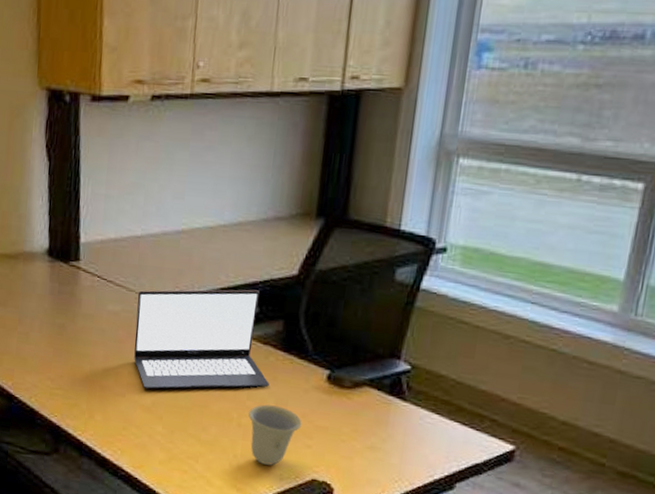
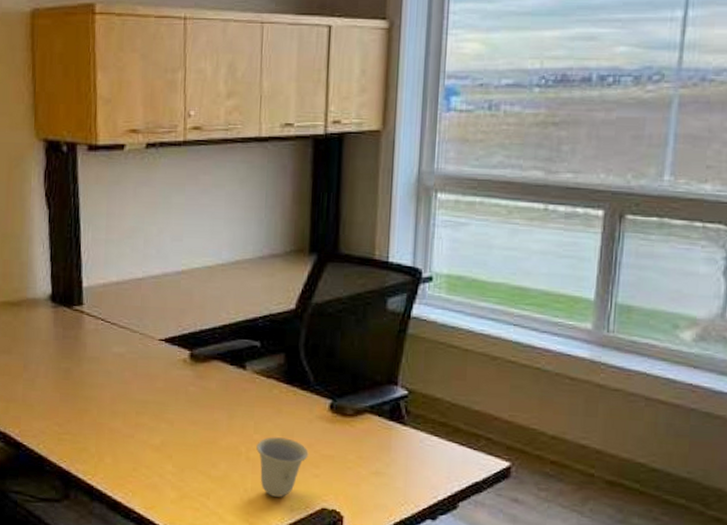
laptop: present [134,289,269,389] -> none [140,325,275,428]

